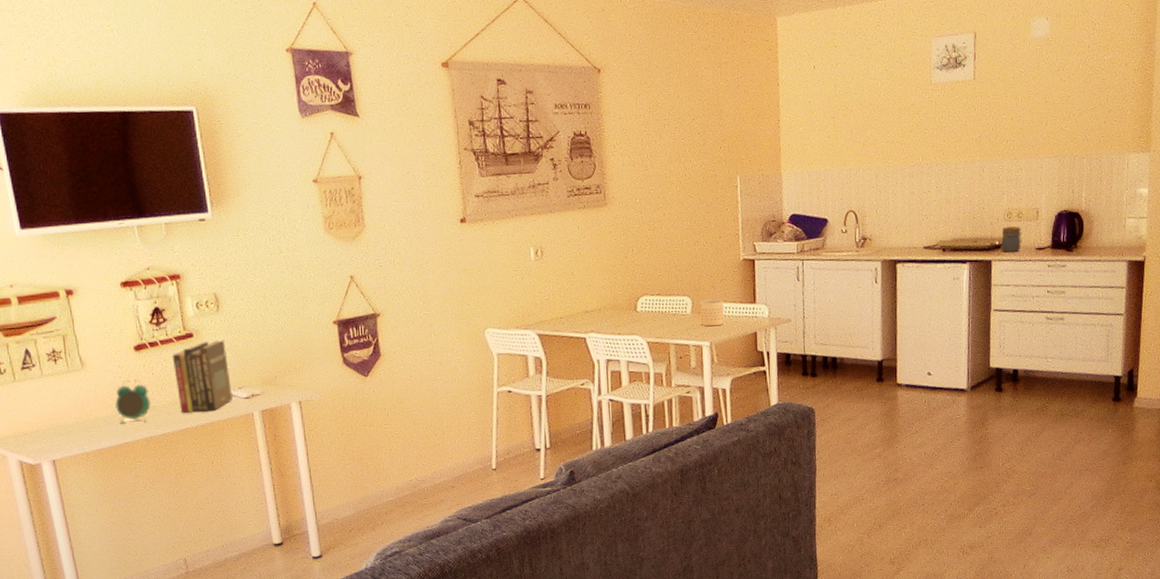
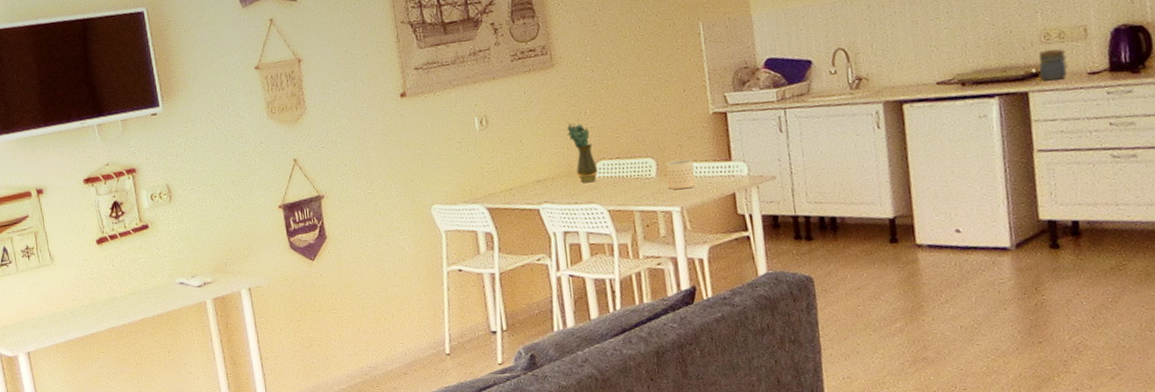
alarm clock: present [115,379,151,423] -> none [80,272,112,314]
books: present [171,340,233,414] -> none [130,229,186,304]
vase: none [615,259,641,316] -> present [567,123,599,183]

